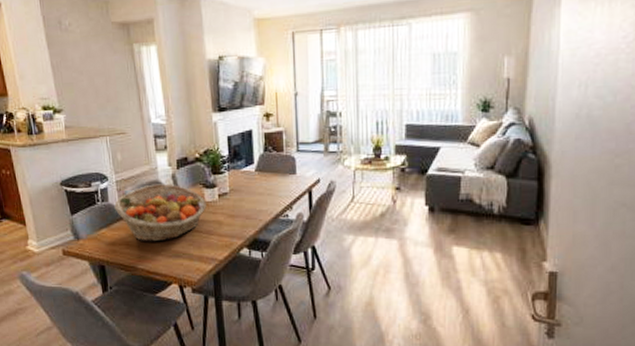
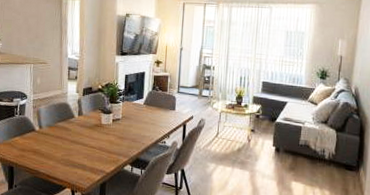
fruit basket: present [114,183,207,242] -> none [29,105,102,152]

